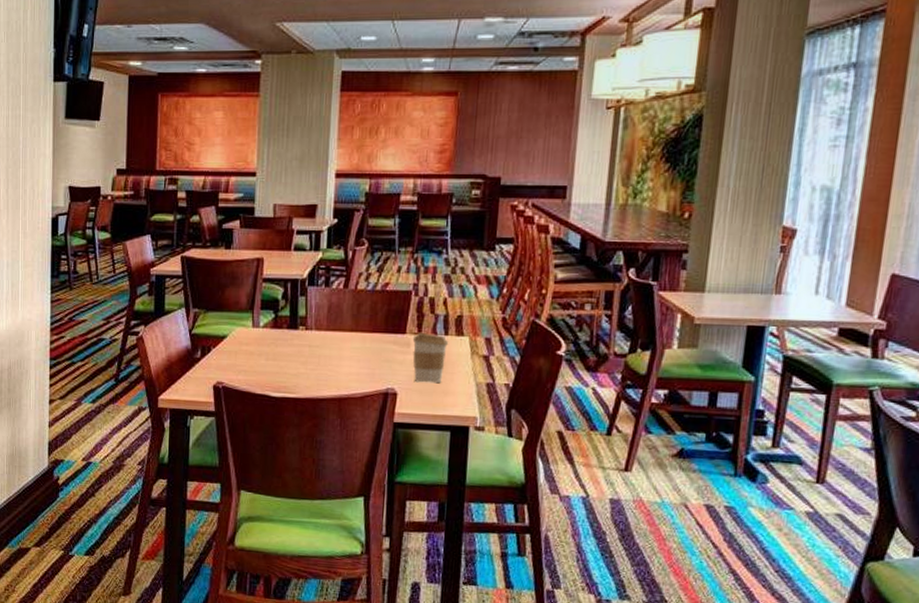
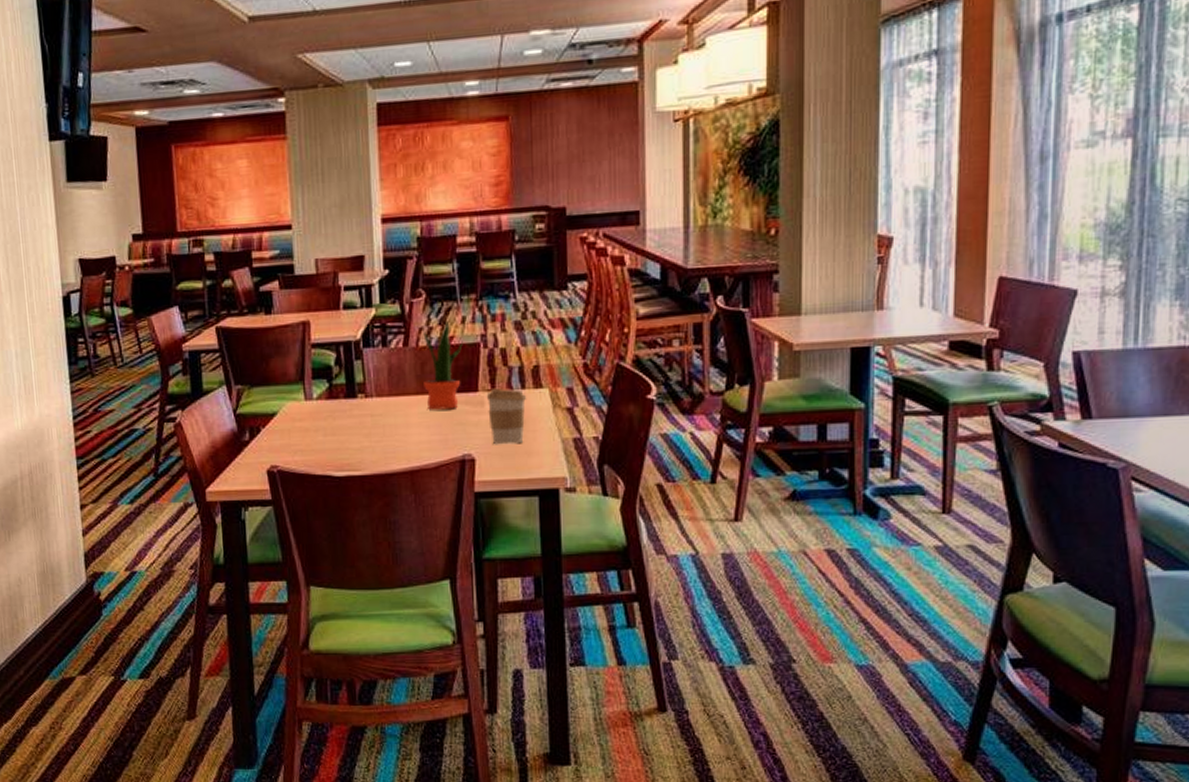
potted plant: none [358,269,397,348] -> present [423,321,463,410]

